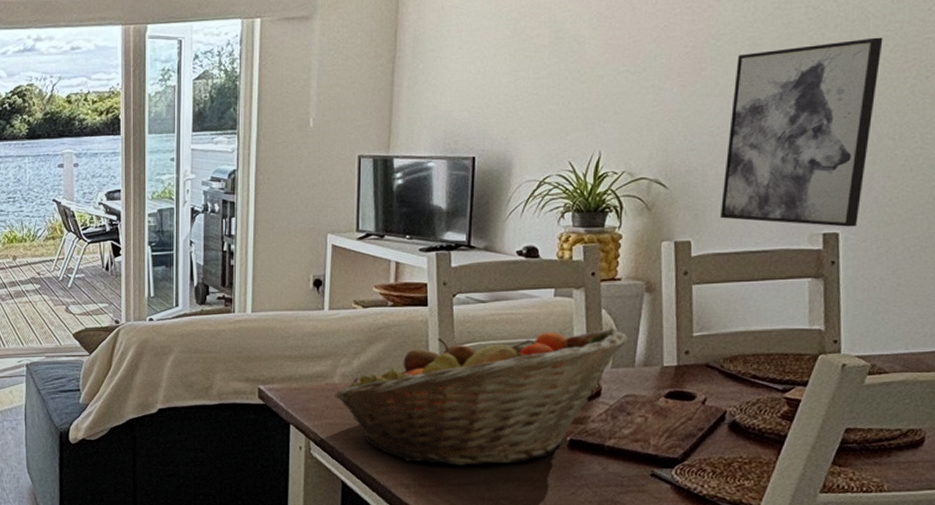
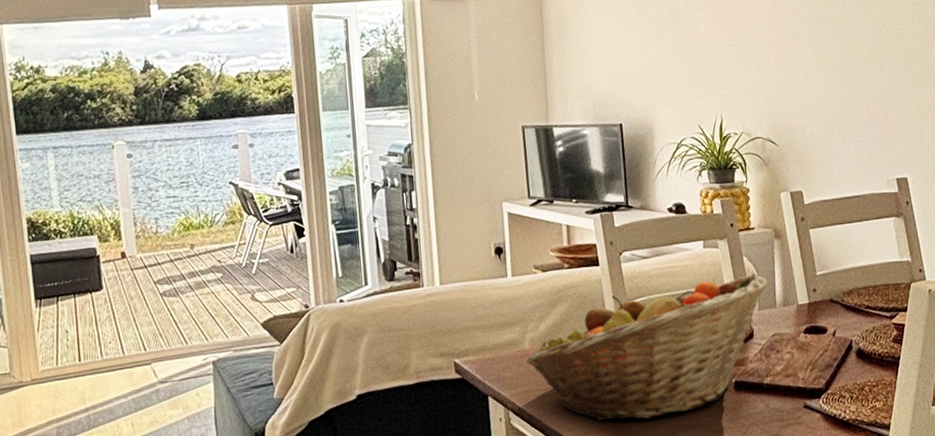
wall art: present [720,37,883,227] -> none [812,16,919,172]

